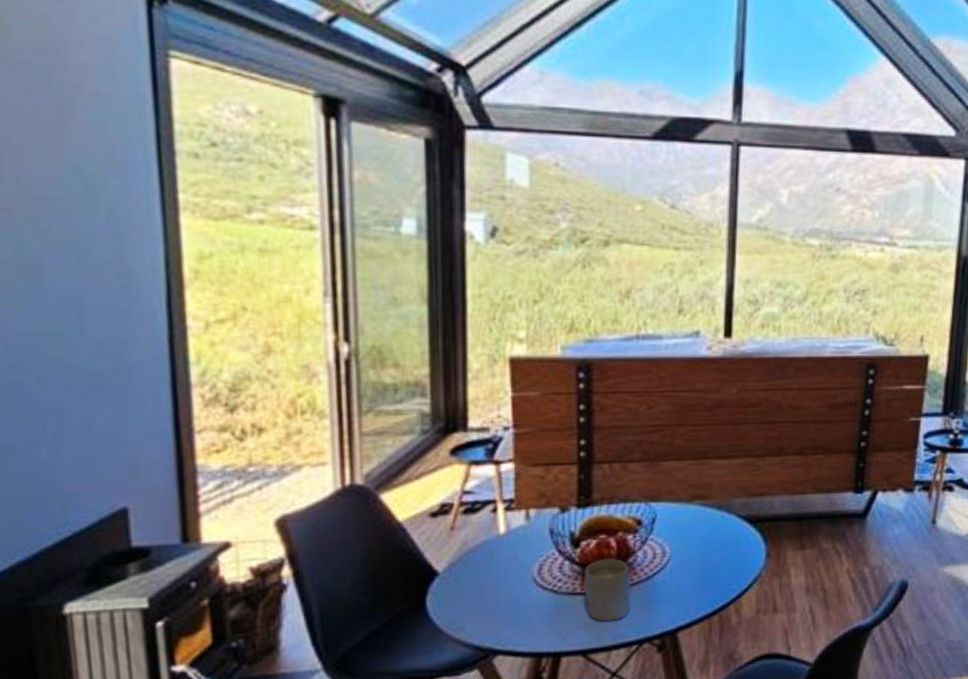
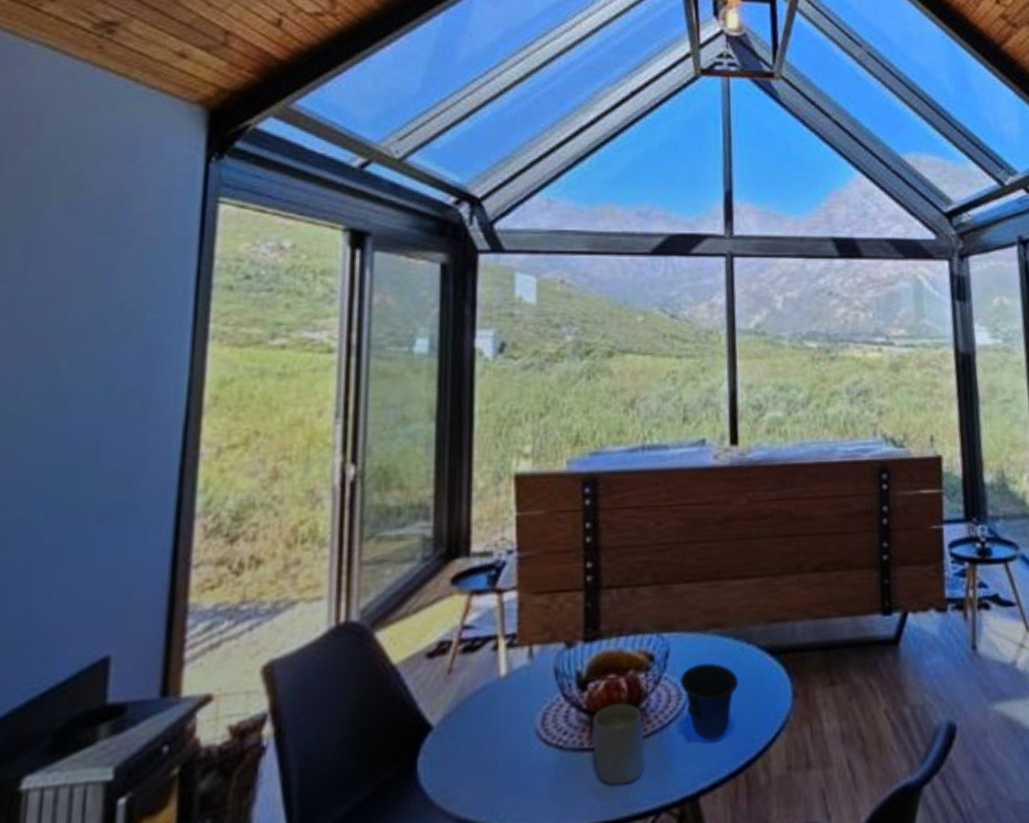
cup: none [665,528,718,590] -> present [680,663,738,742]

